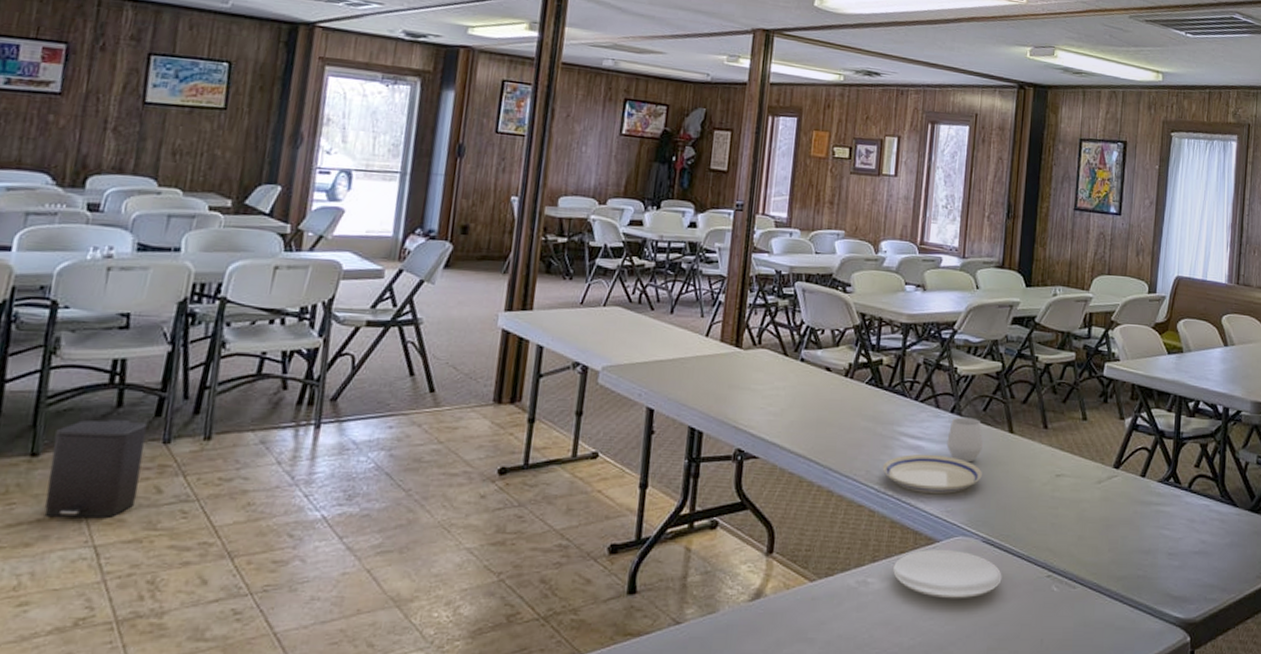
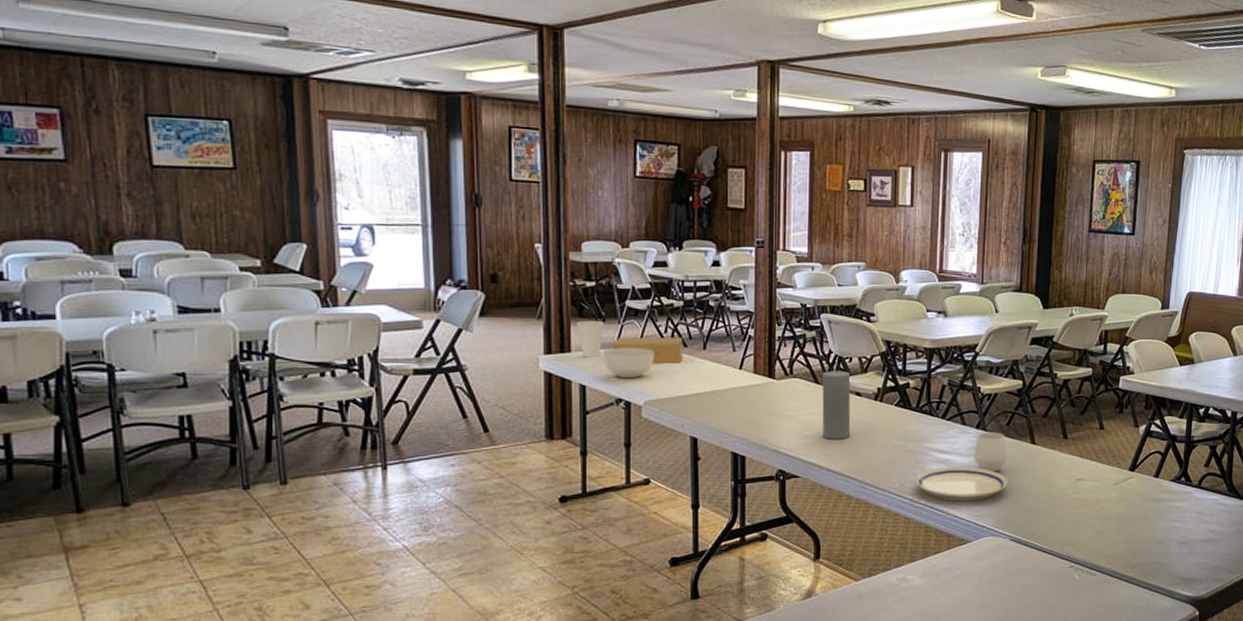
pedal bin: present [44,420,147,519] -> none [141,471,229,559]
cup: none [542,277,571,317] -> present [577,320,604,358]
bowl: none [565,307,620,342] -> present [603,347,654,379]
box: none [576,297,651,327] -> present [612,337,683,364]
cup: none [787,342,822,418] -> present [822,371,851,439]
plate: present [893,549,1002,599] -> none [930,548,1029,590]

